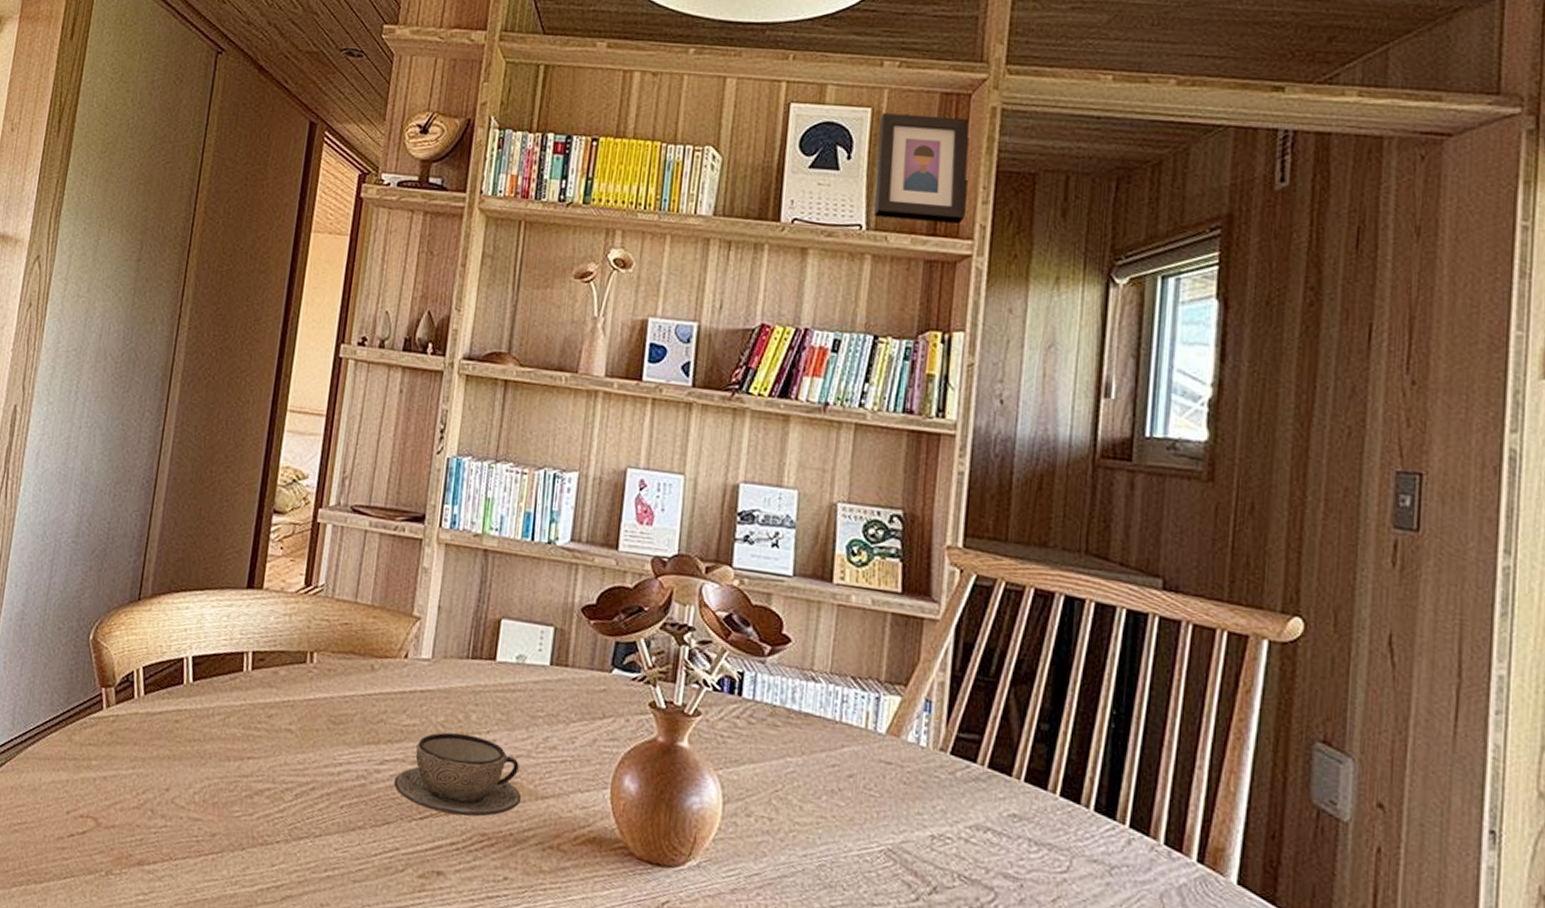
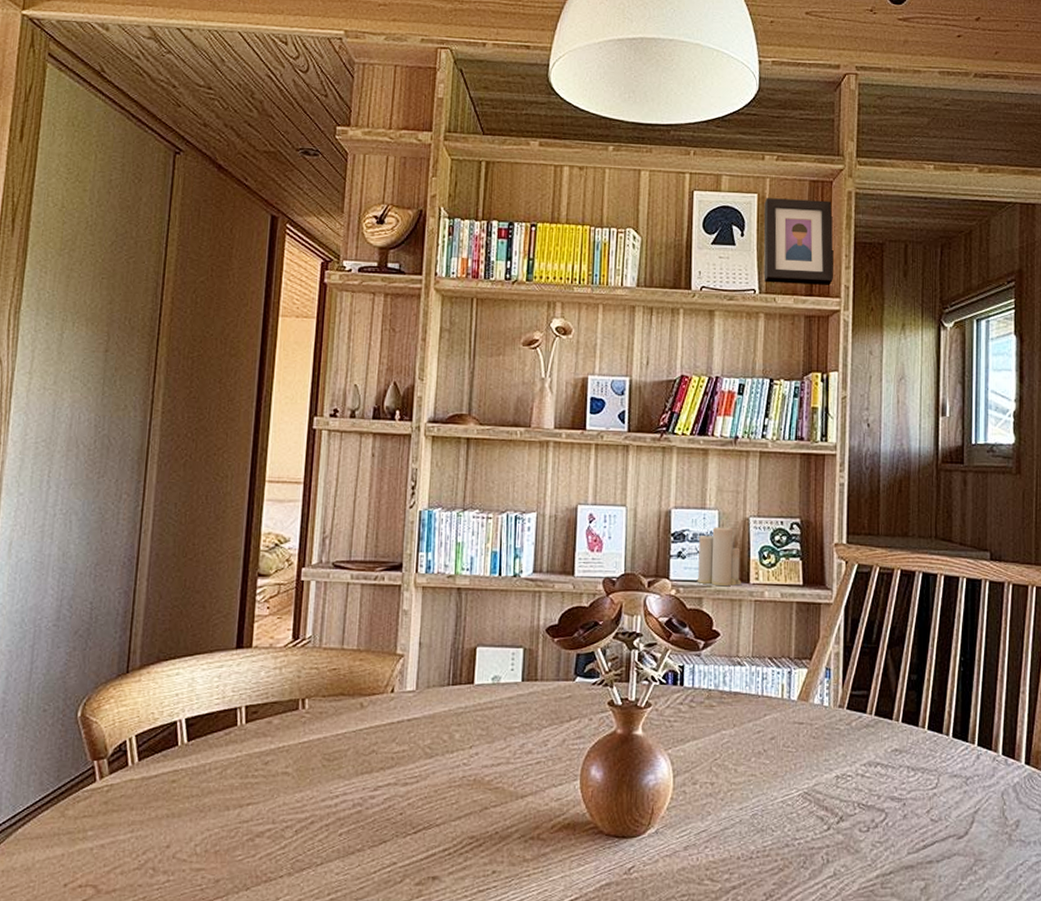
teacup: present [393,732,522,817] -> none [387,752,504,824]
candle: none [766,504,824,584] -> present [697,521,742,587]

